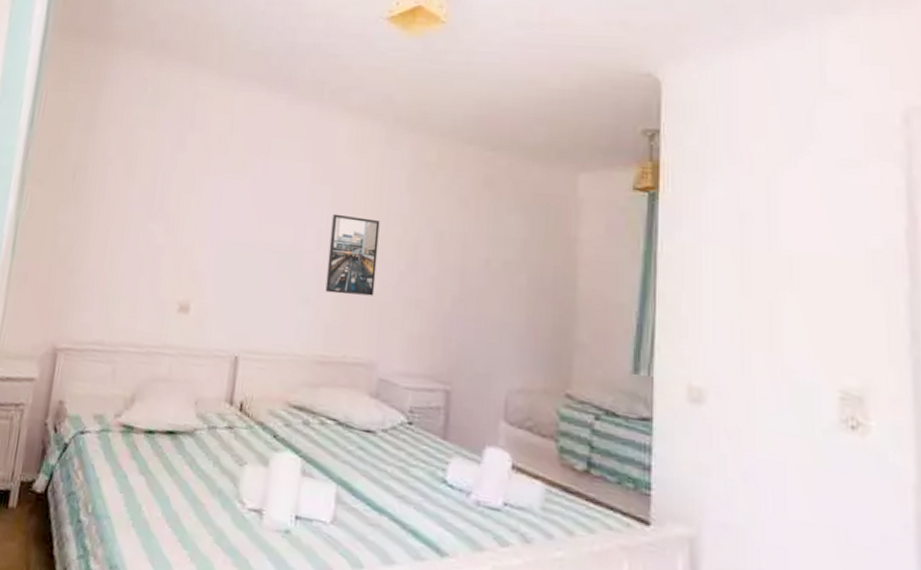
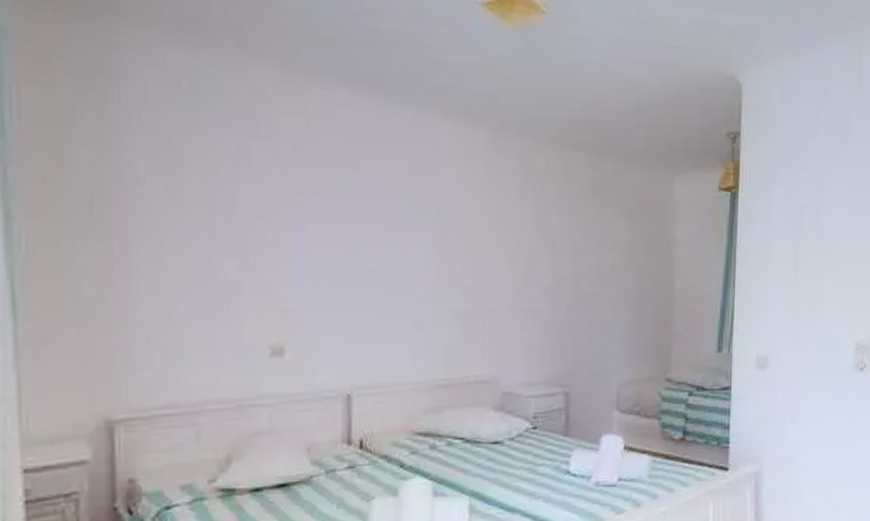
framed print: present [325,213,380,296] -> none [440,231,492,315]

